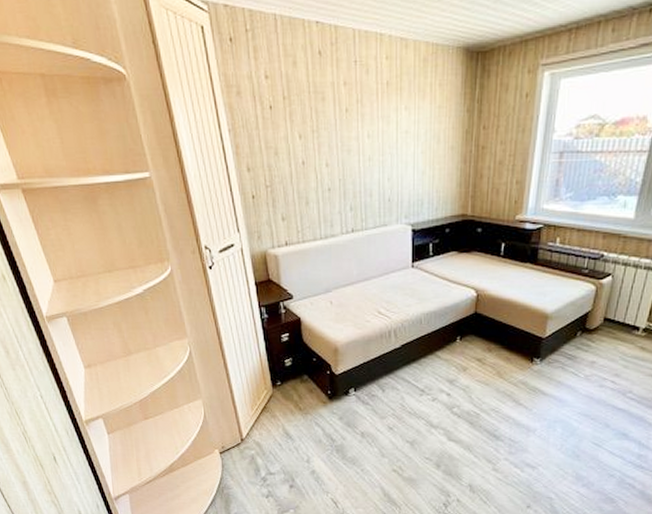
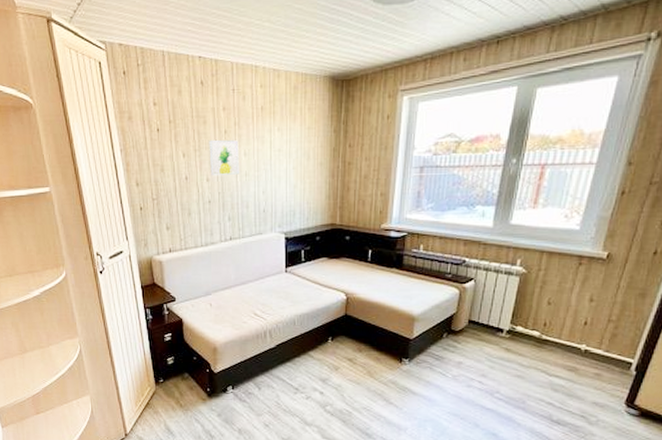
wall art: none [328,119,363,161] -> present [209,139,240,176]

